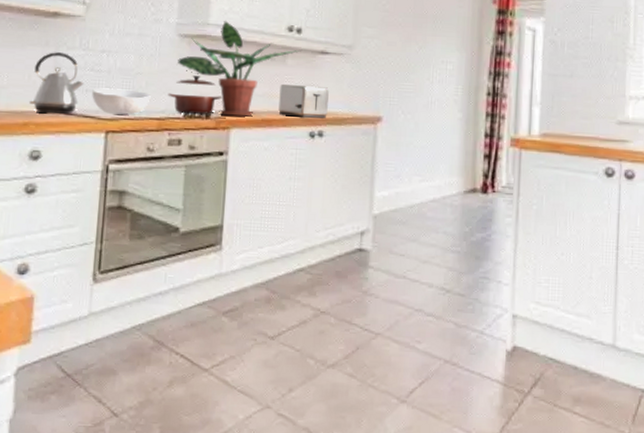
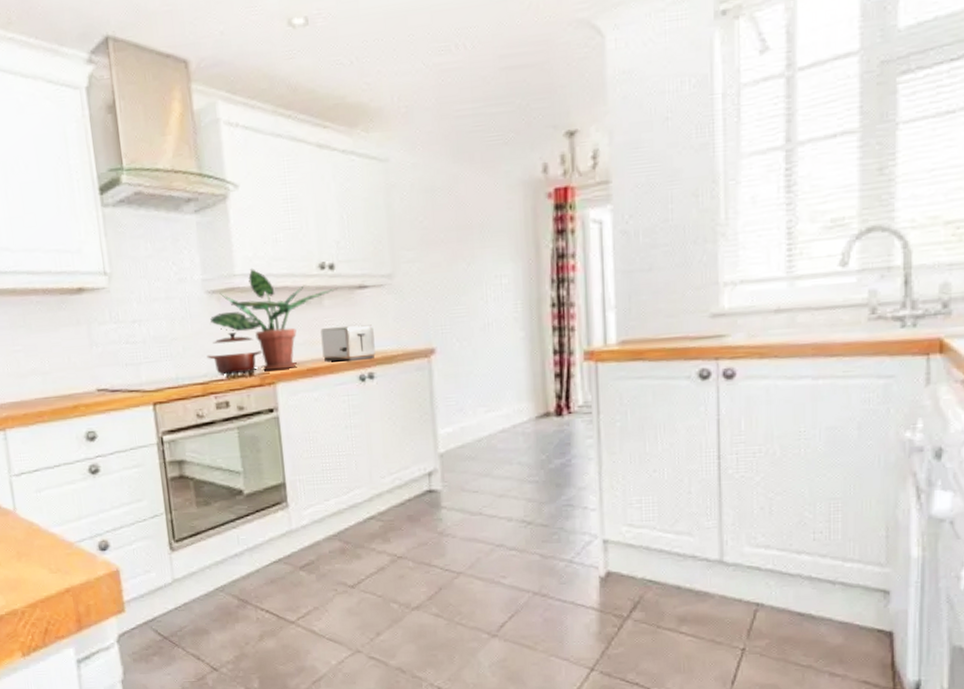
kettle: present [29,52,84,115] -> none [71,329,122,394]
bowl: present [92,88,151,115] -> none [132,357,191,385]

